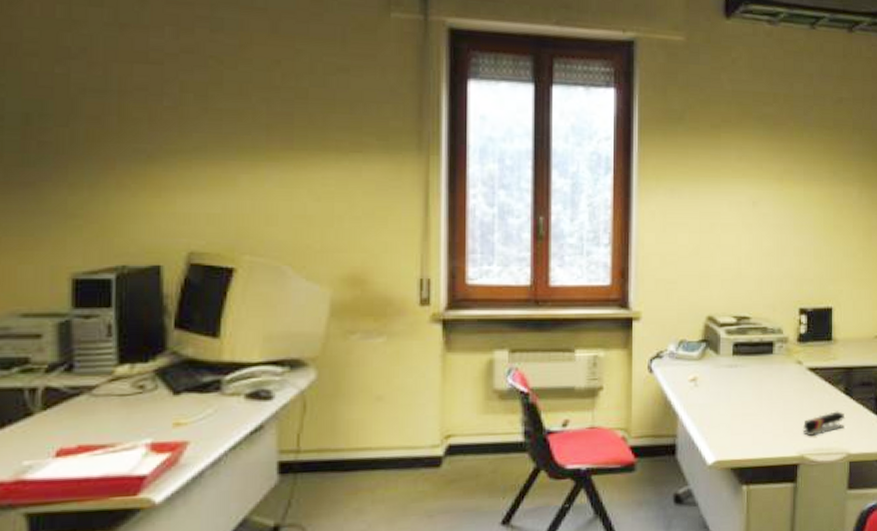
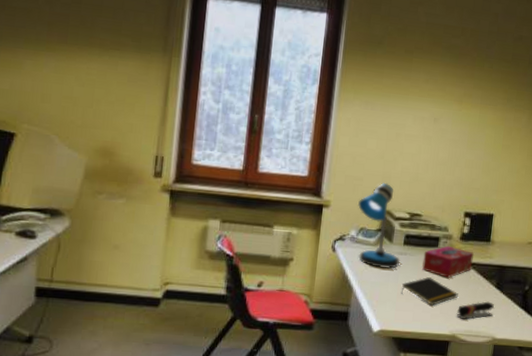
desk lamp: none [674,283,731,386] -> present [358,182,401,269]
notepad: none [735,391,802,424] -> present [400,277,458,305]
tissue box: none [757,350,816,389] -> present [422,245,475,278]

